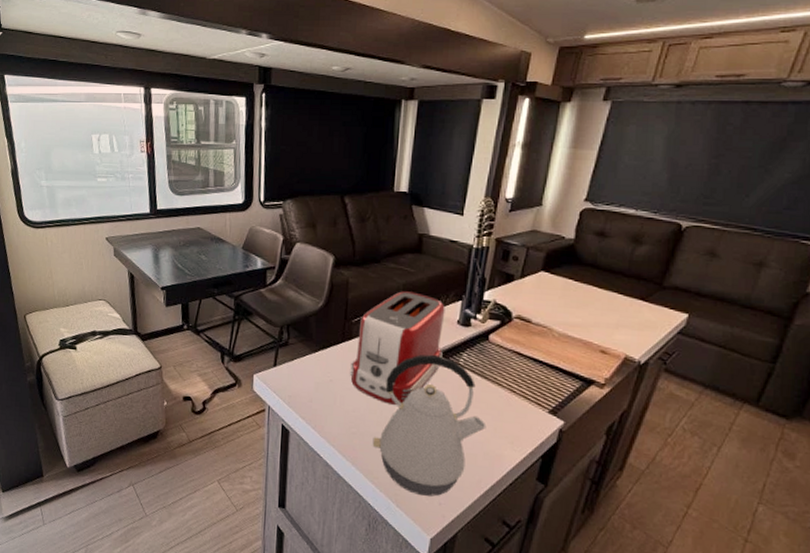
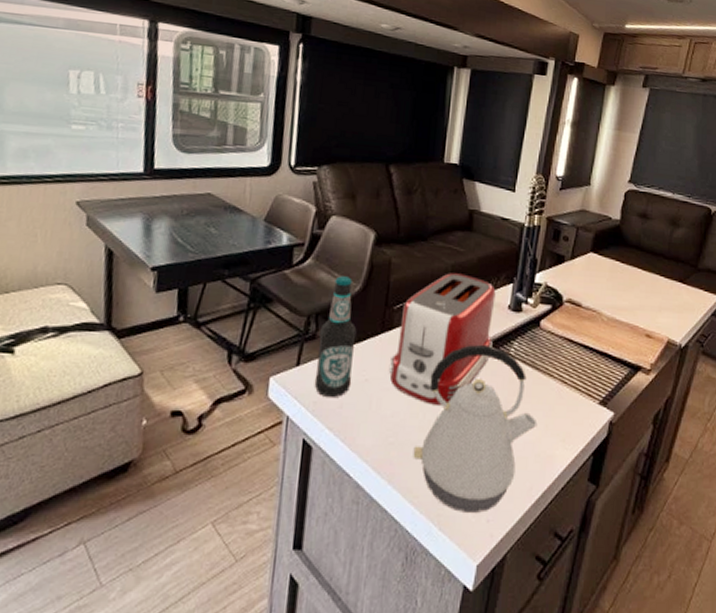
bottle: none [288,294,322,394] -> present [314,276,357,399]

